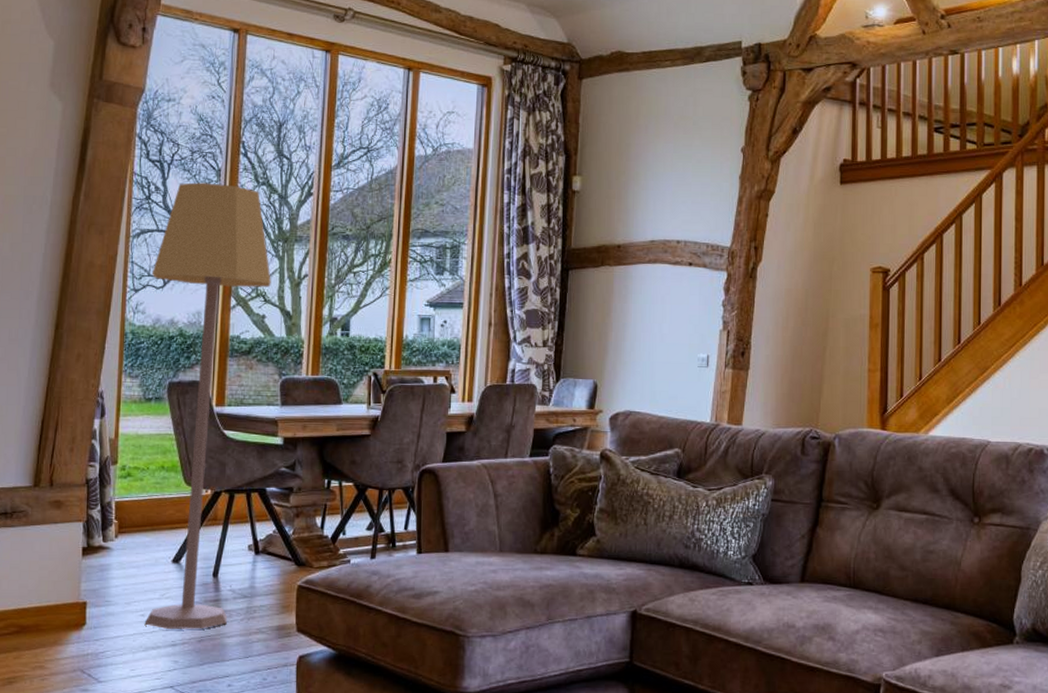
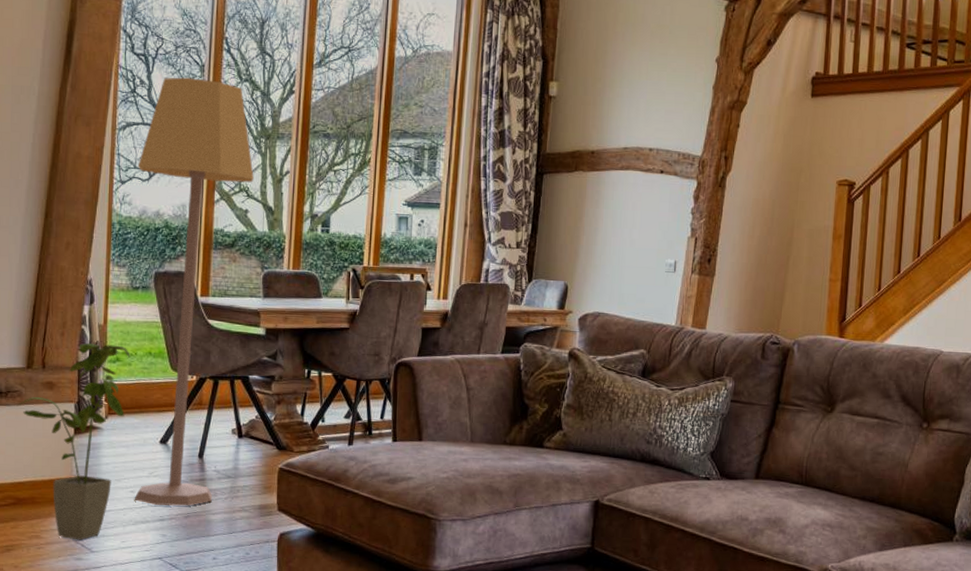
house plant: none [22,458,142,670] -> present [16,343,131,540]

